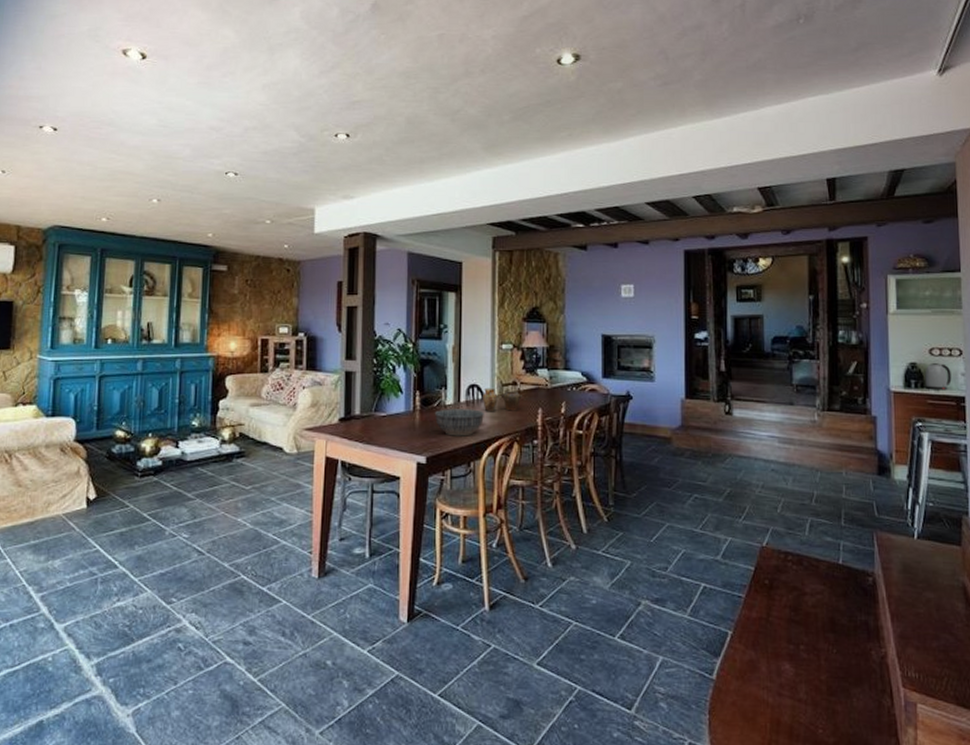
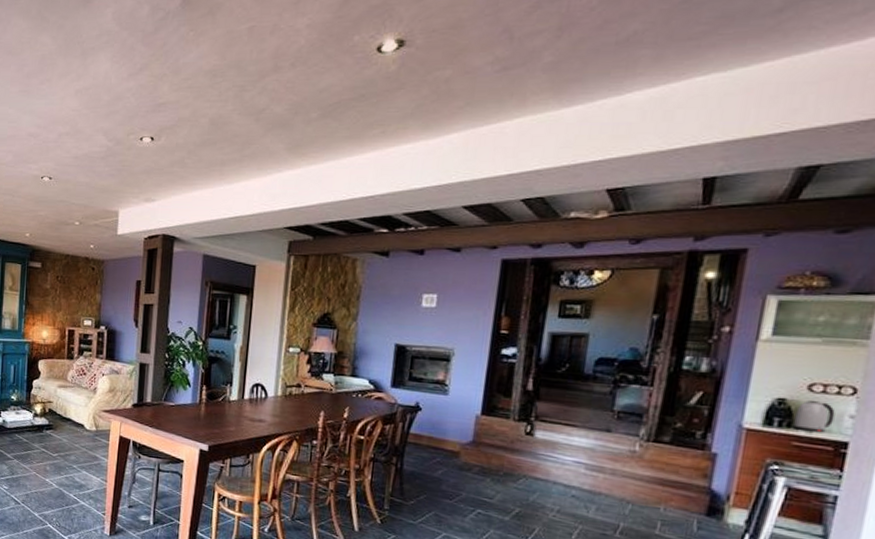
bowl: present [434,409,484,436] -> none [218,404,266,431]
jar set: present [482,387,522,412] -> none [265,387,305,412]

